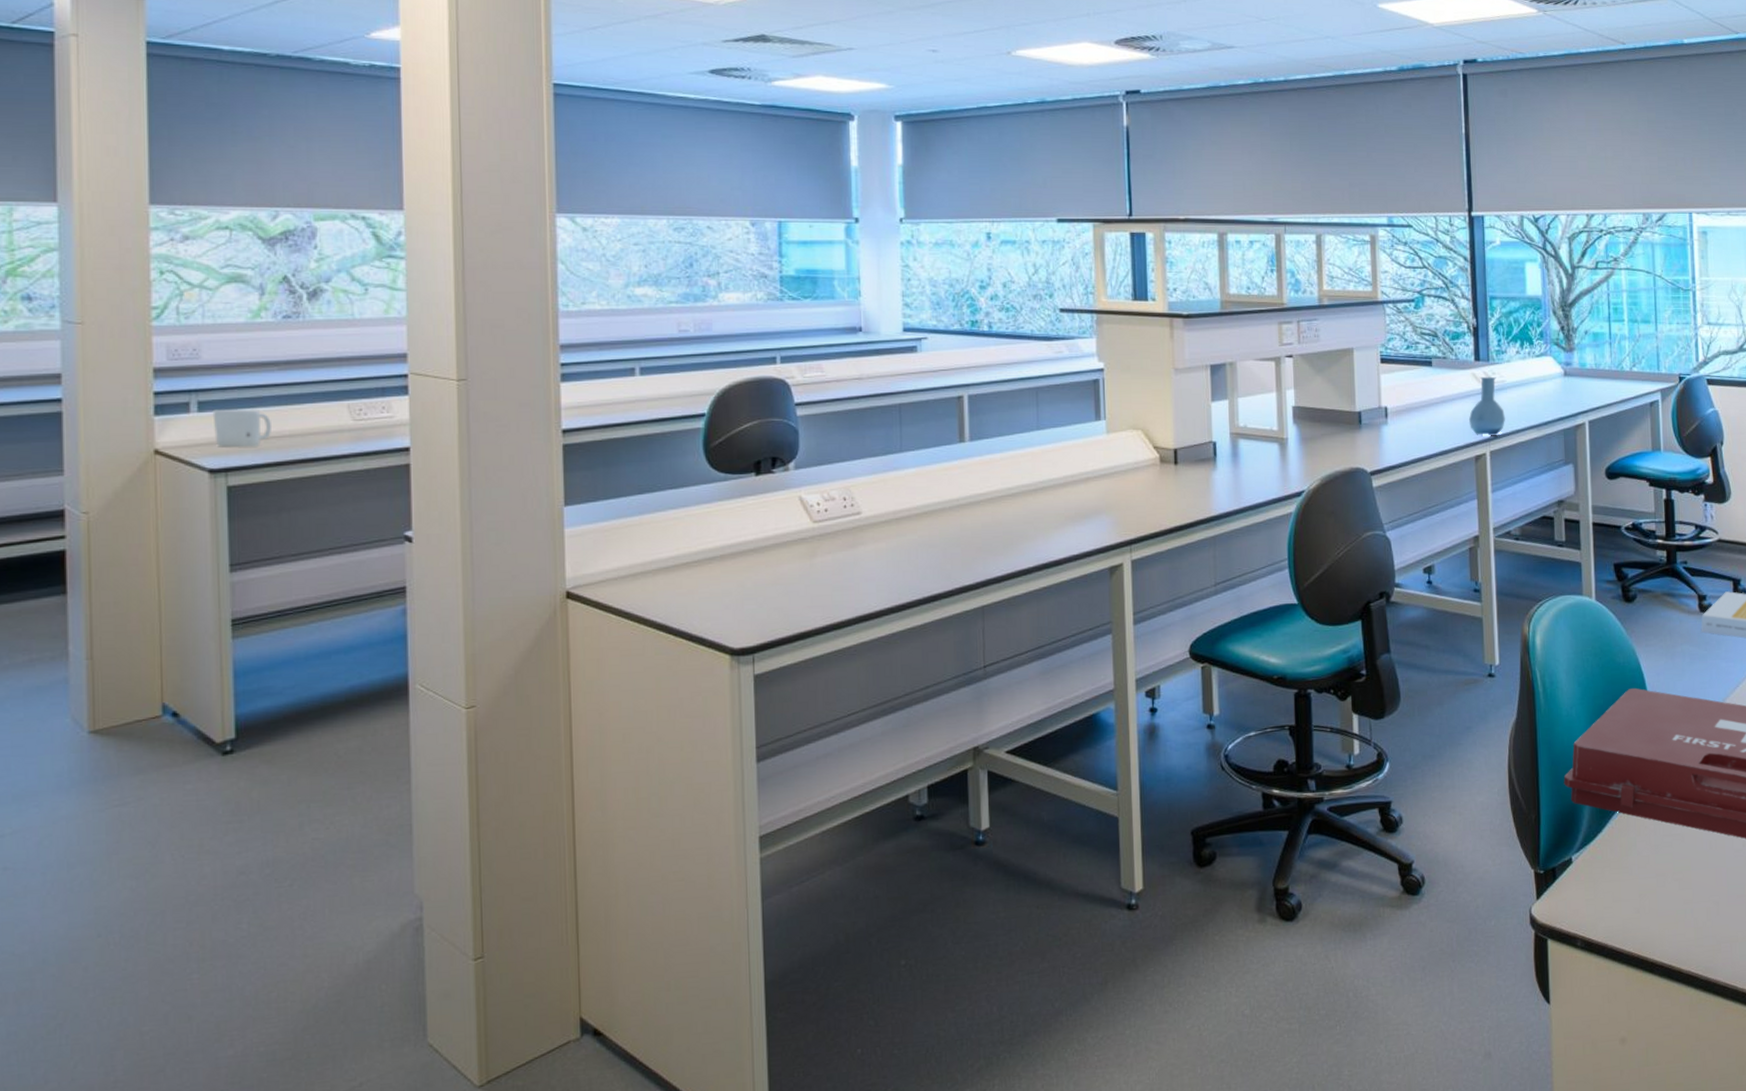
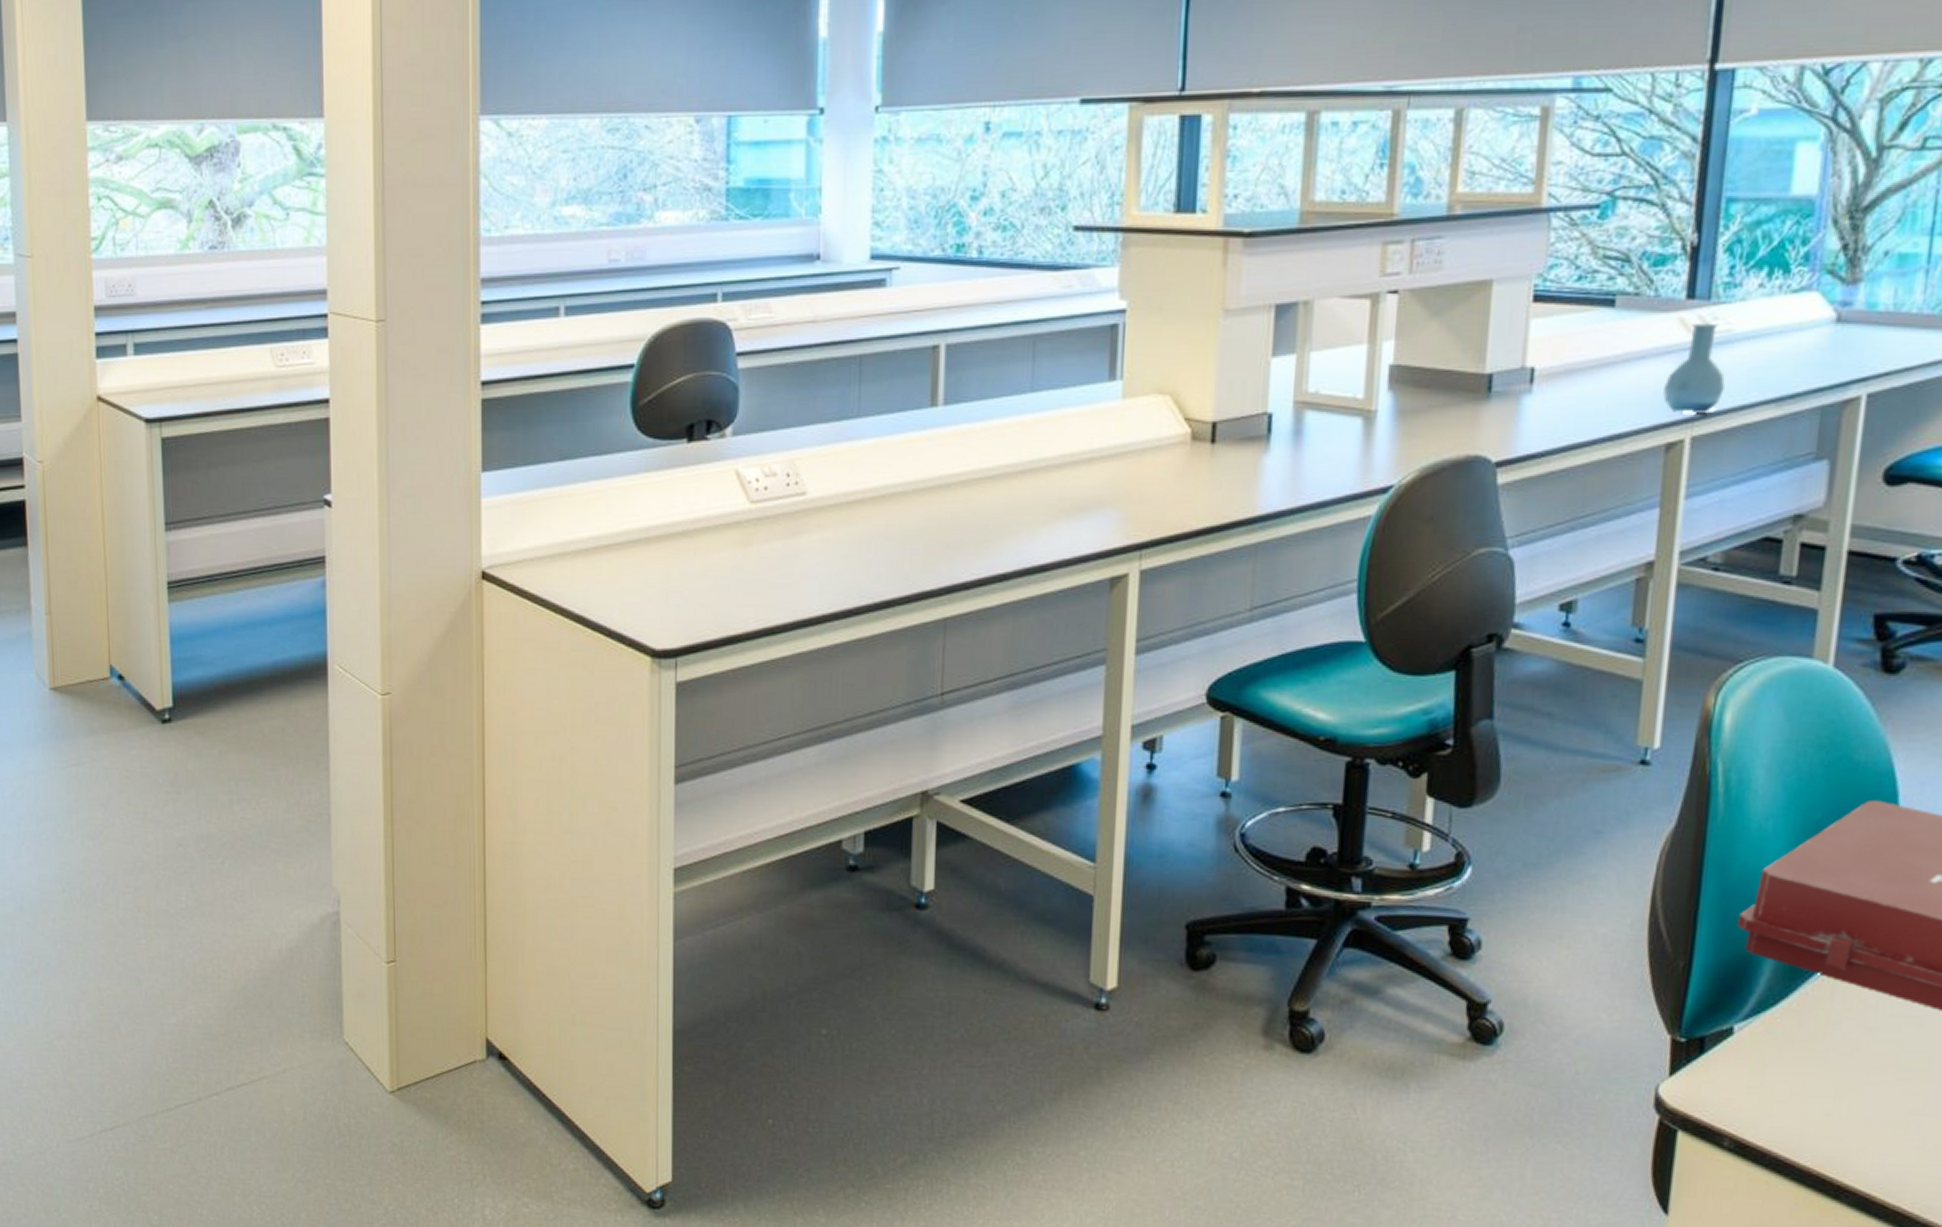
mug: present [212,409,271,449] -> none [147,352,200,396]

